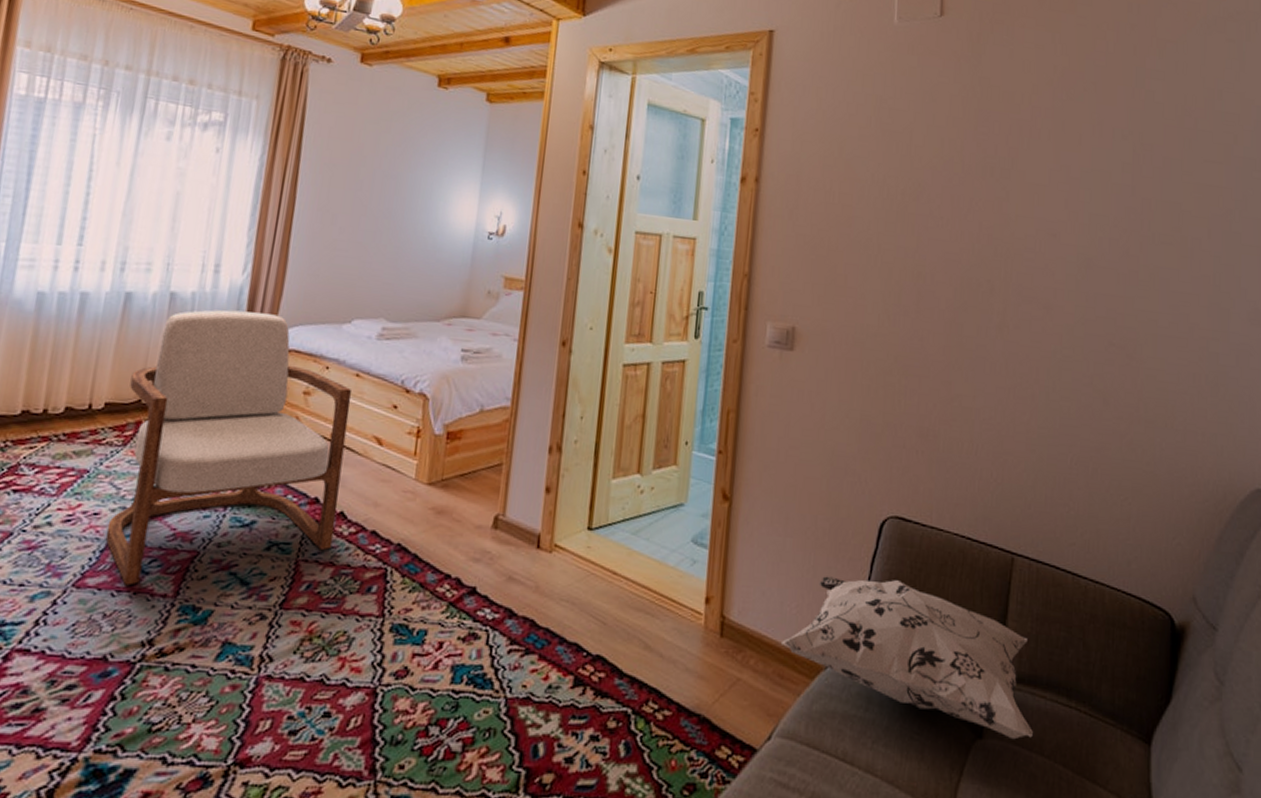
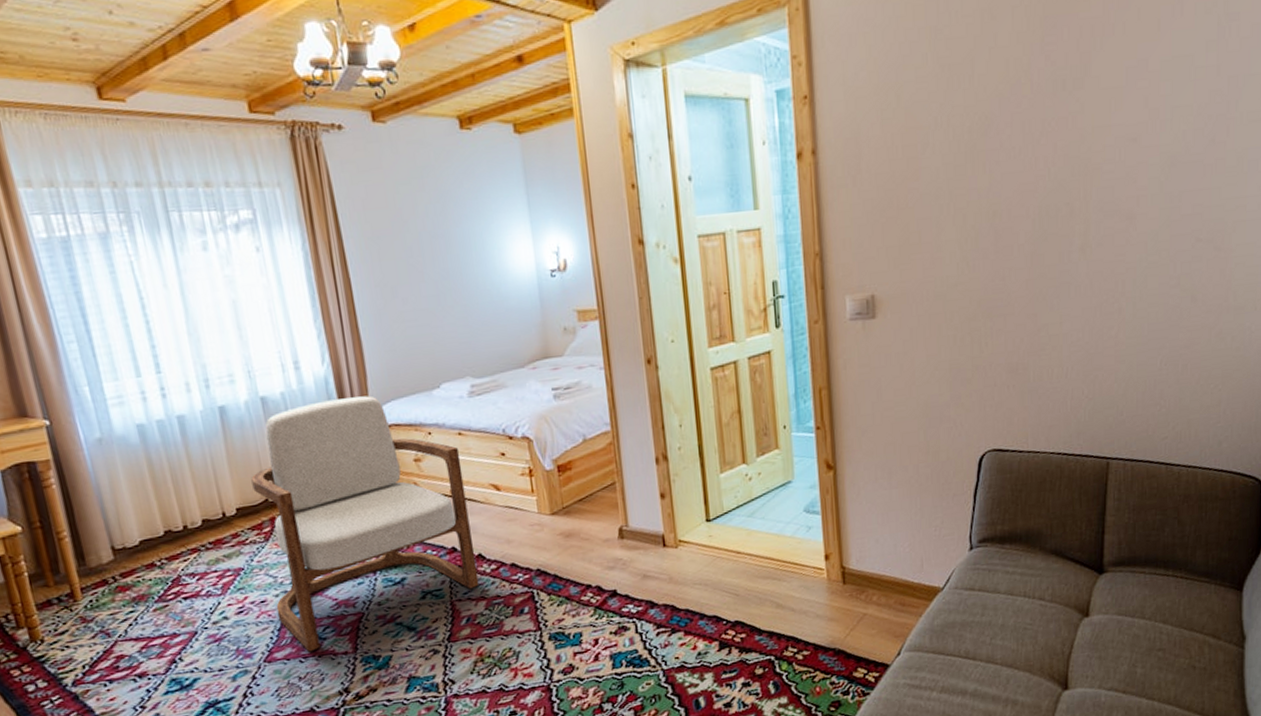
decorative pillow: present [781,576,1033,740] -> none [899,504,1134,612]

